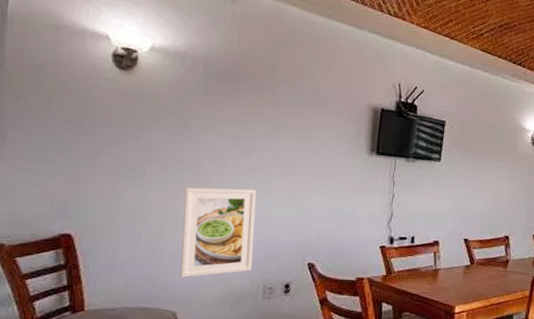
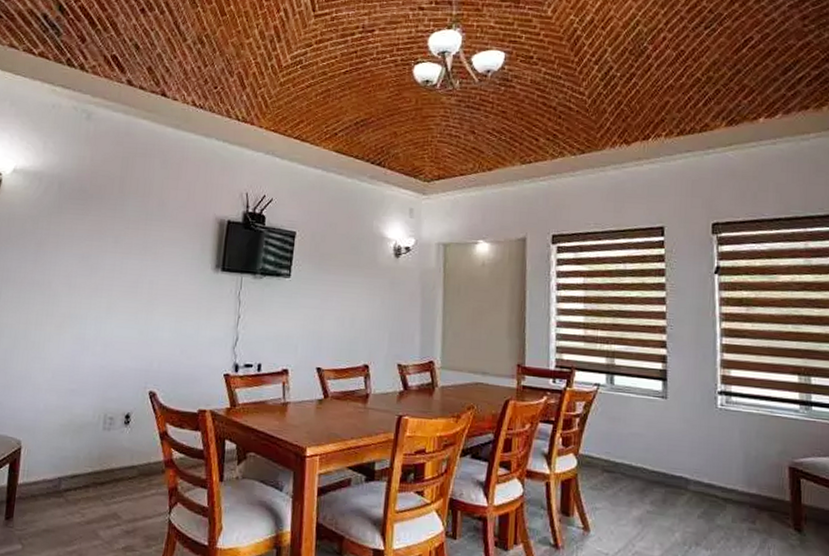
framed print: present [180,187,257,278] -> none [26,308,102,404]

